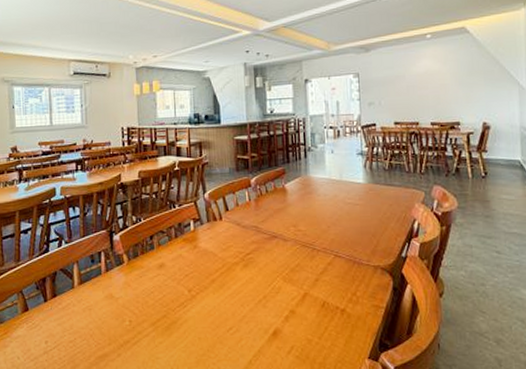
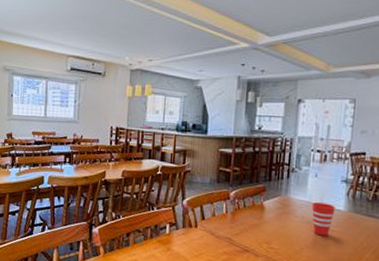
cup: none [332,178,355,211] -> present [311,202,335,236]

